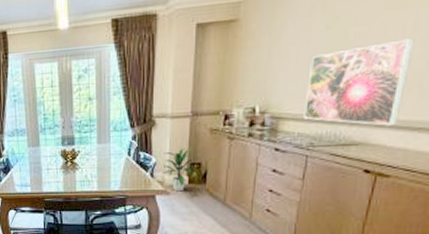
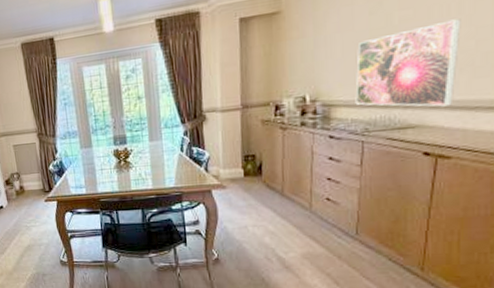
indoor plant: present [162,147,196,192] -> none [216,140,251,185]

